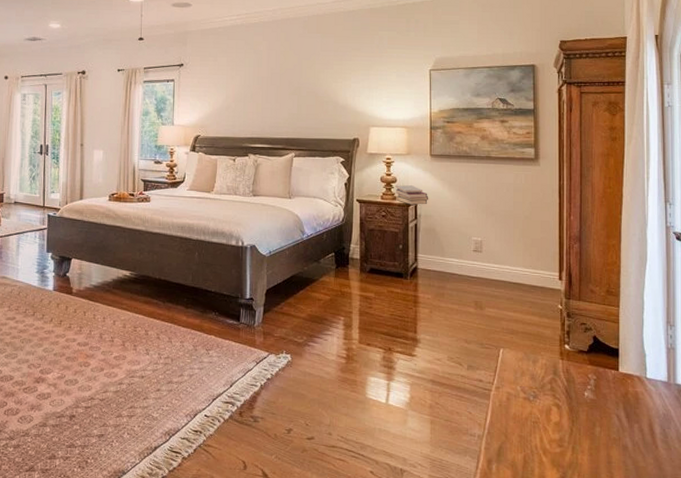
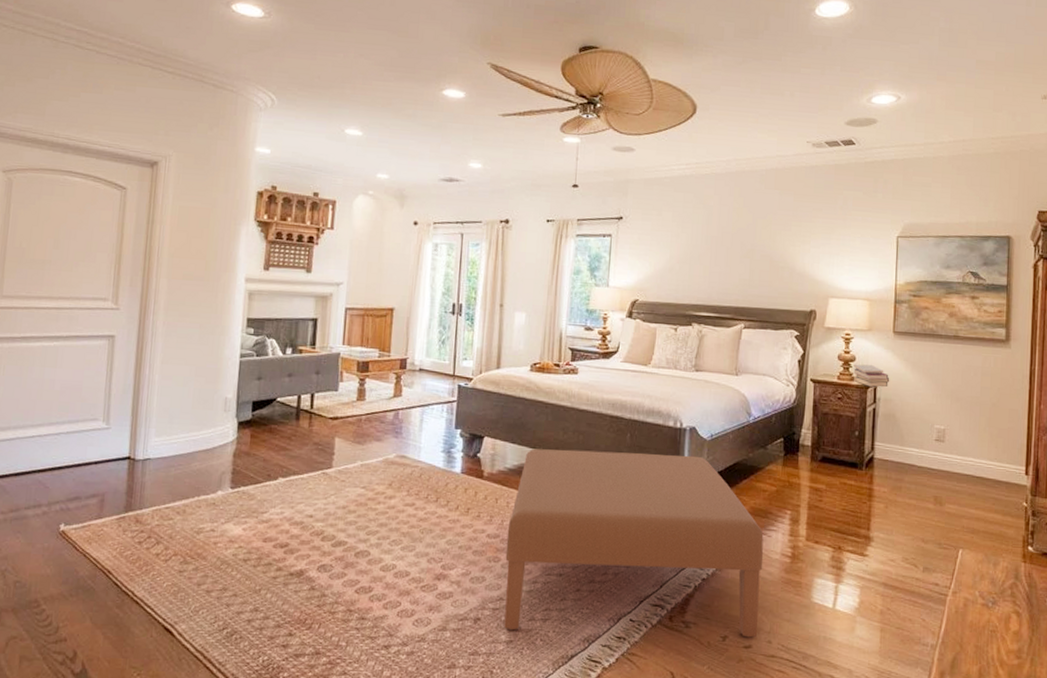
ottoman: none [94,267,321,430] -> present [504,448,764,638]

